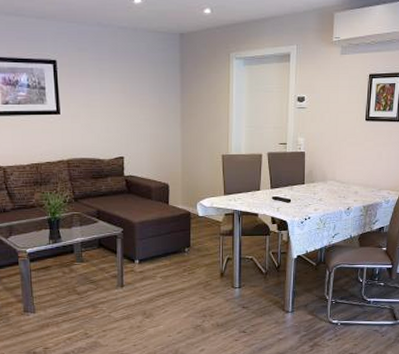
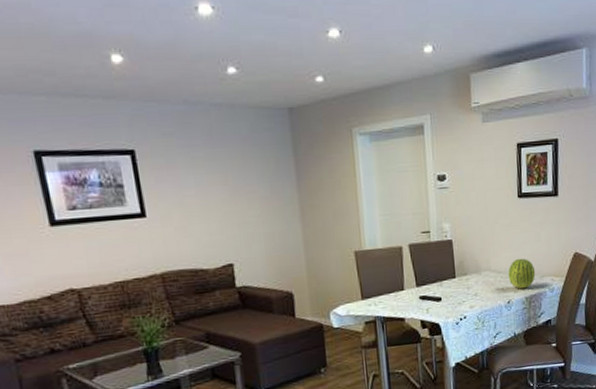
fruit: none [350,172,375,199] -> present [508,258,536,289]

